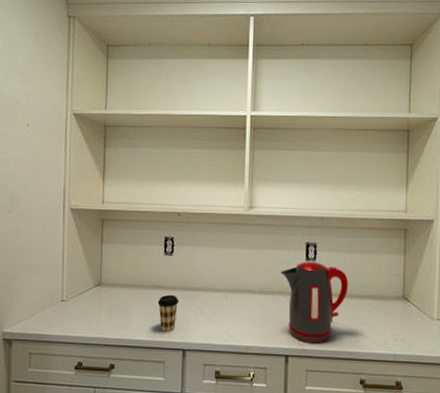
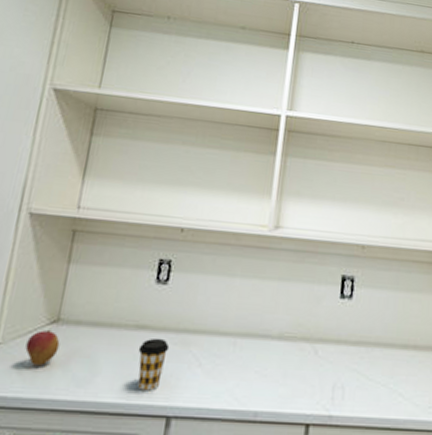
fruit: none [82,290,104,316] -> present [25,329,60,367]
kettle: present [280,261,349,345] -> none [307,298,391,409]

